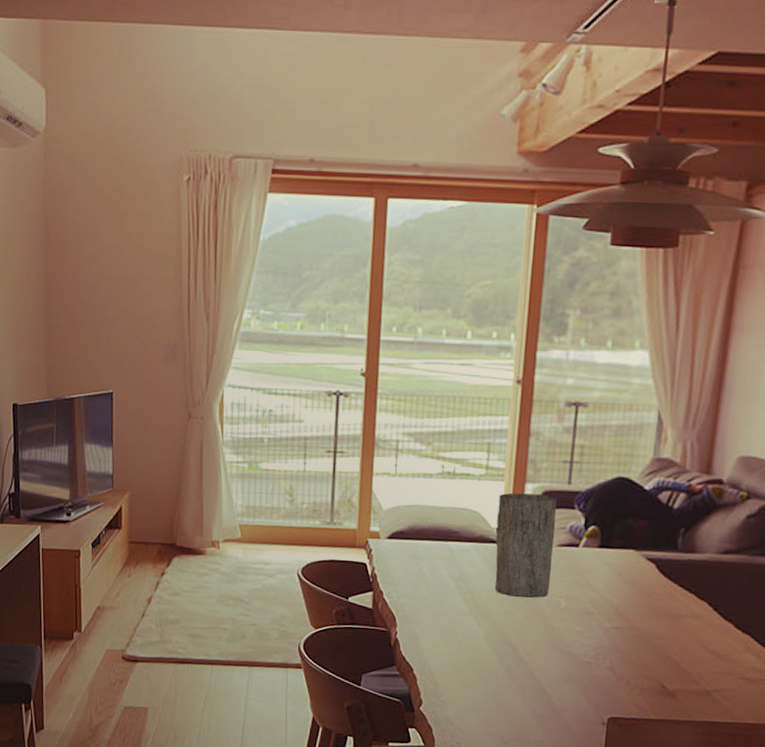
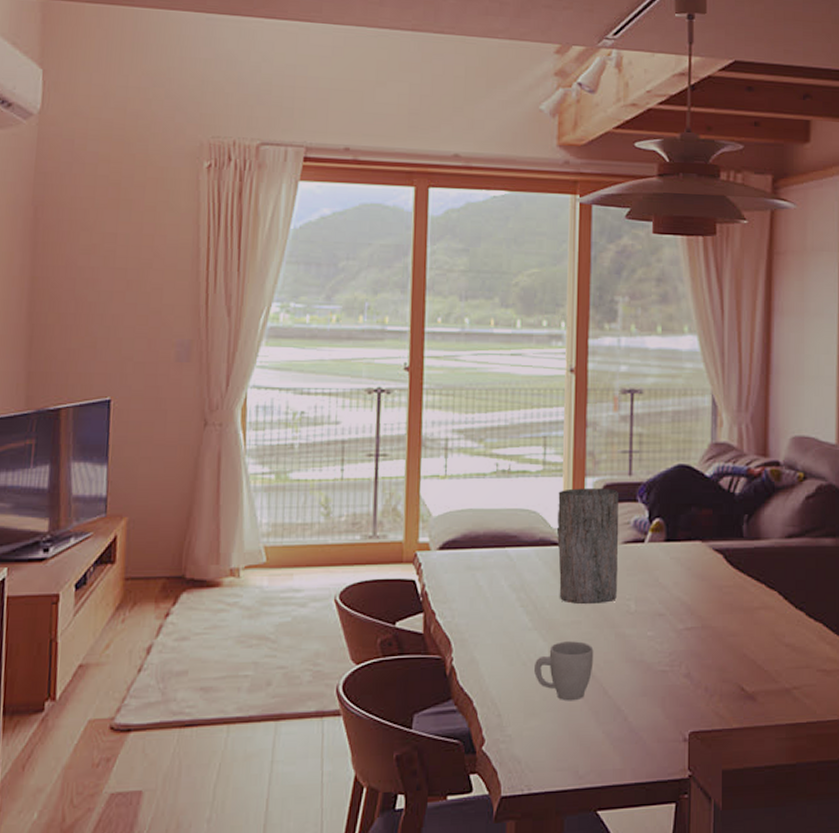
mug: none [469,627,524,679] -> present [534,641,594,701]

